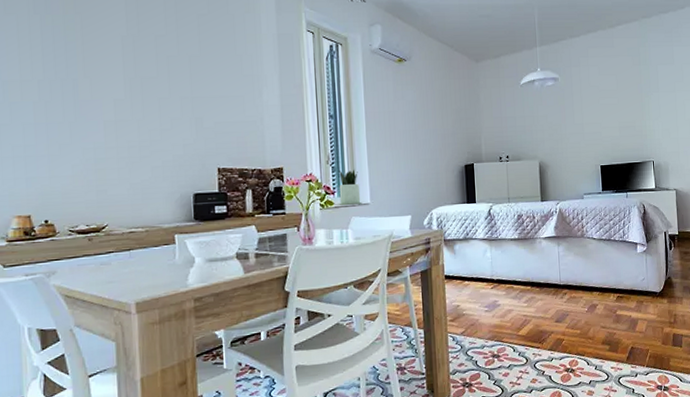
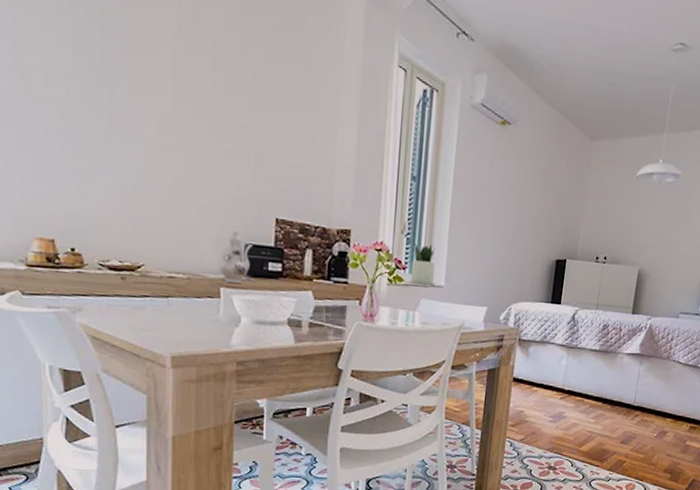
ewer: none [172,183,201,229] -> present [218,229,253,283]

